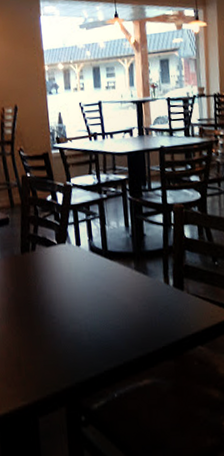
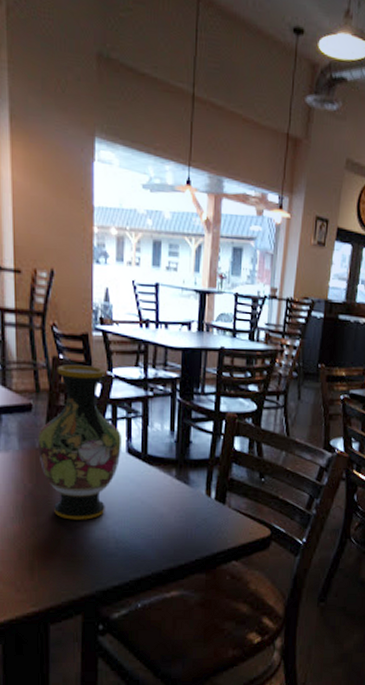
vase: none [15,179,85,317] -> present [38,365,121,520]

